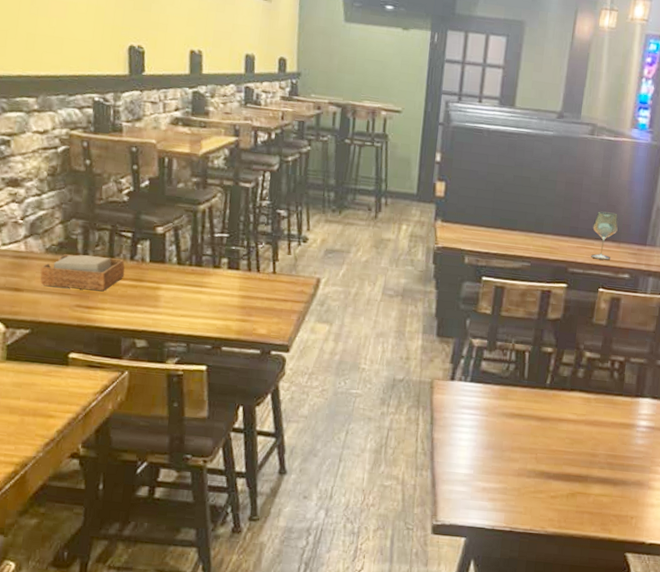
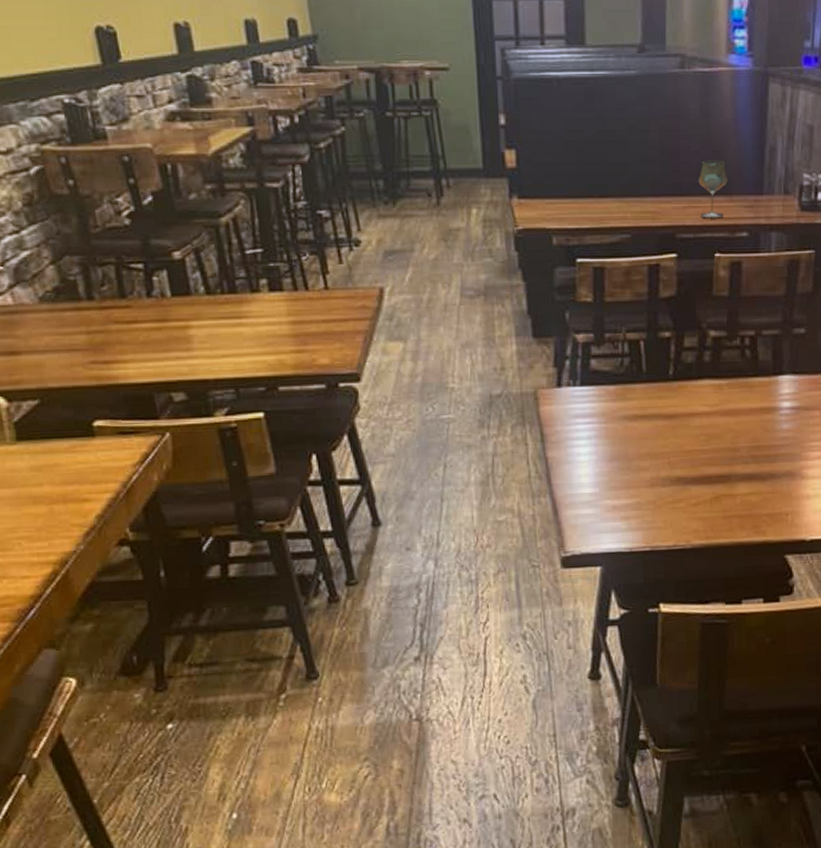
napkin holder: present [40,254,125,292] -> none [37,297,144,344]

